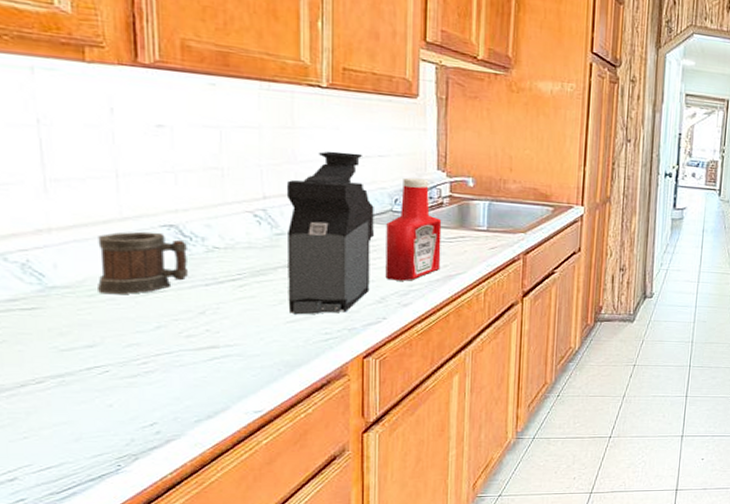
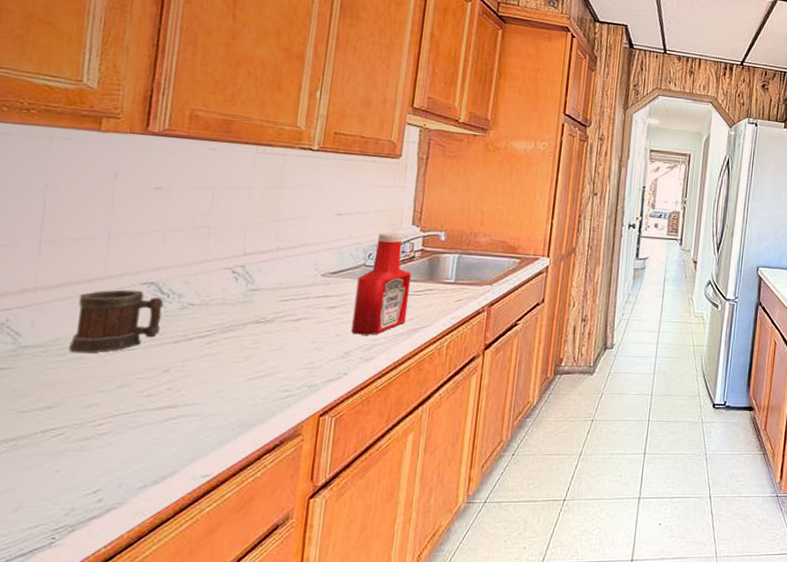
coffee maker: present [286,151,375,315] -> none [252,209,348,372]

